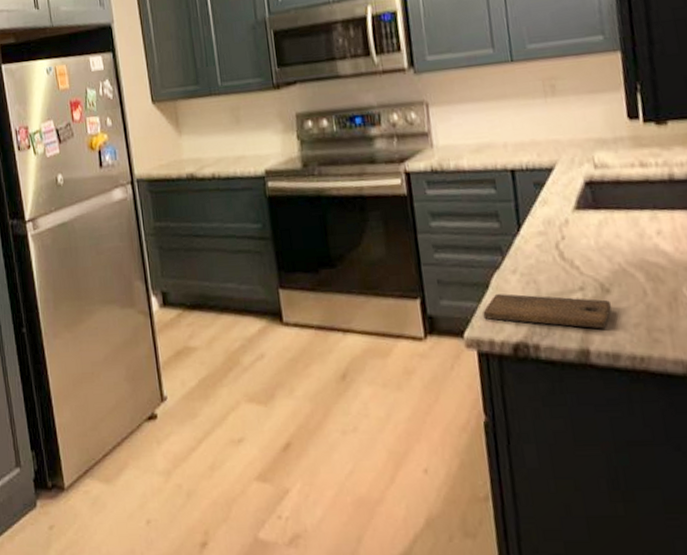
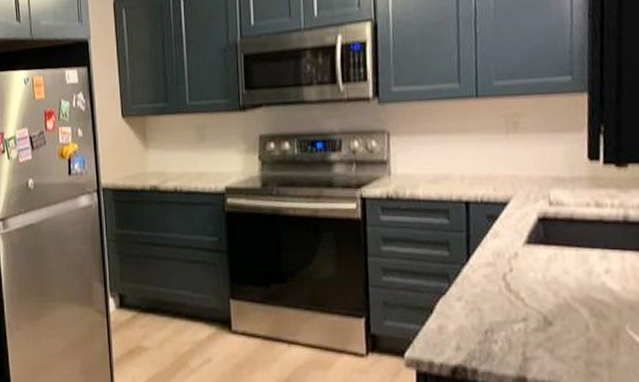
cutting board: present [483,294,611,329] -> none [425,319,552,359]

